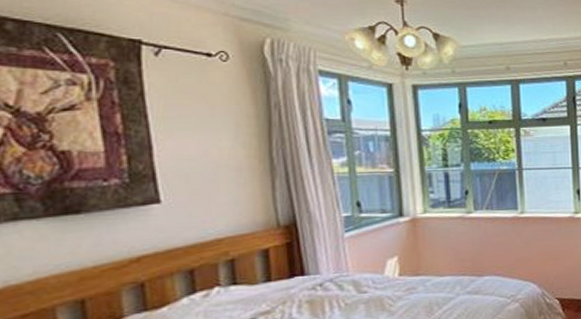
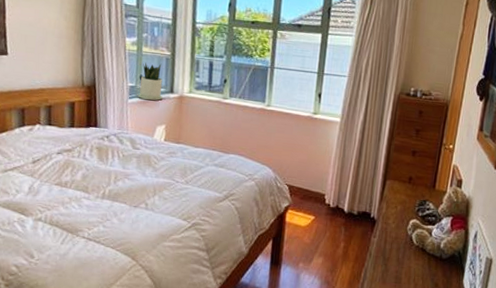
planter: none [356,183,390,231] -> present [137,63,163,101]

